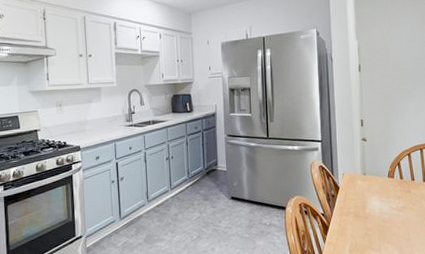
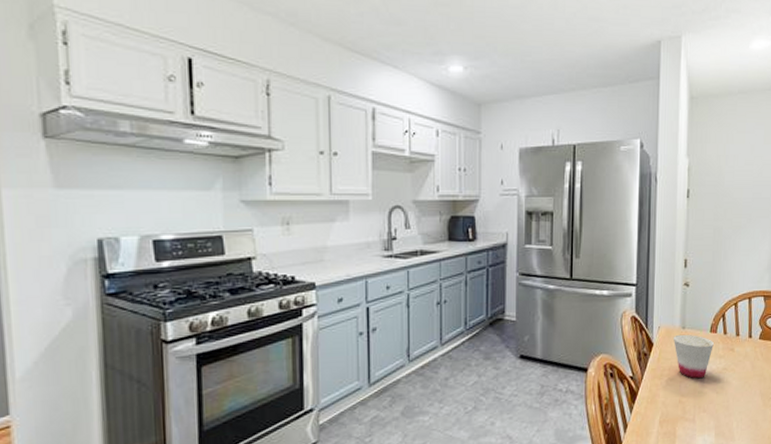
cup: none [356,179,392,216] -> present [674,334,714,379]

